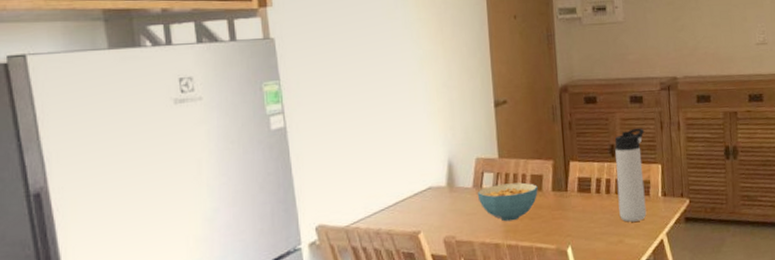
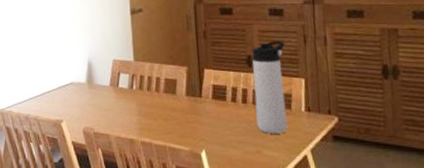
cereal bowl: present [477,182,538,222] -> none [113,85,172,120]

